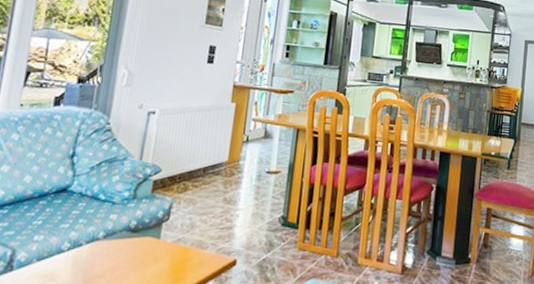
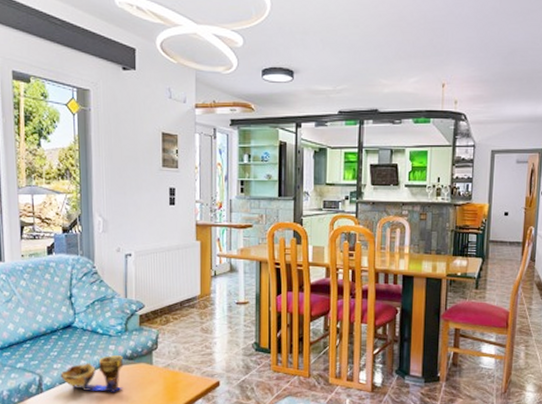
decorative bowl: none [40,226,126,271] -> present [60,355,124,392]

